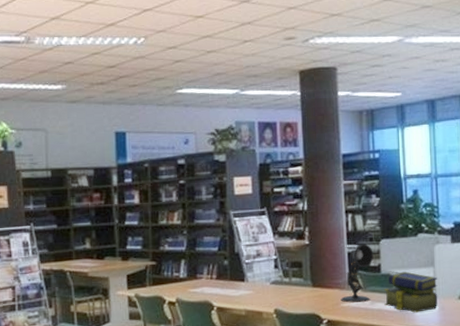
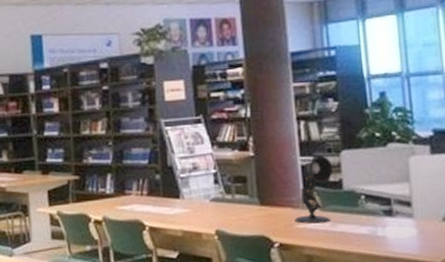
stack of books: present [384,271,438,313] -> none [347,188,416,237]

